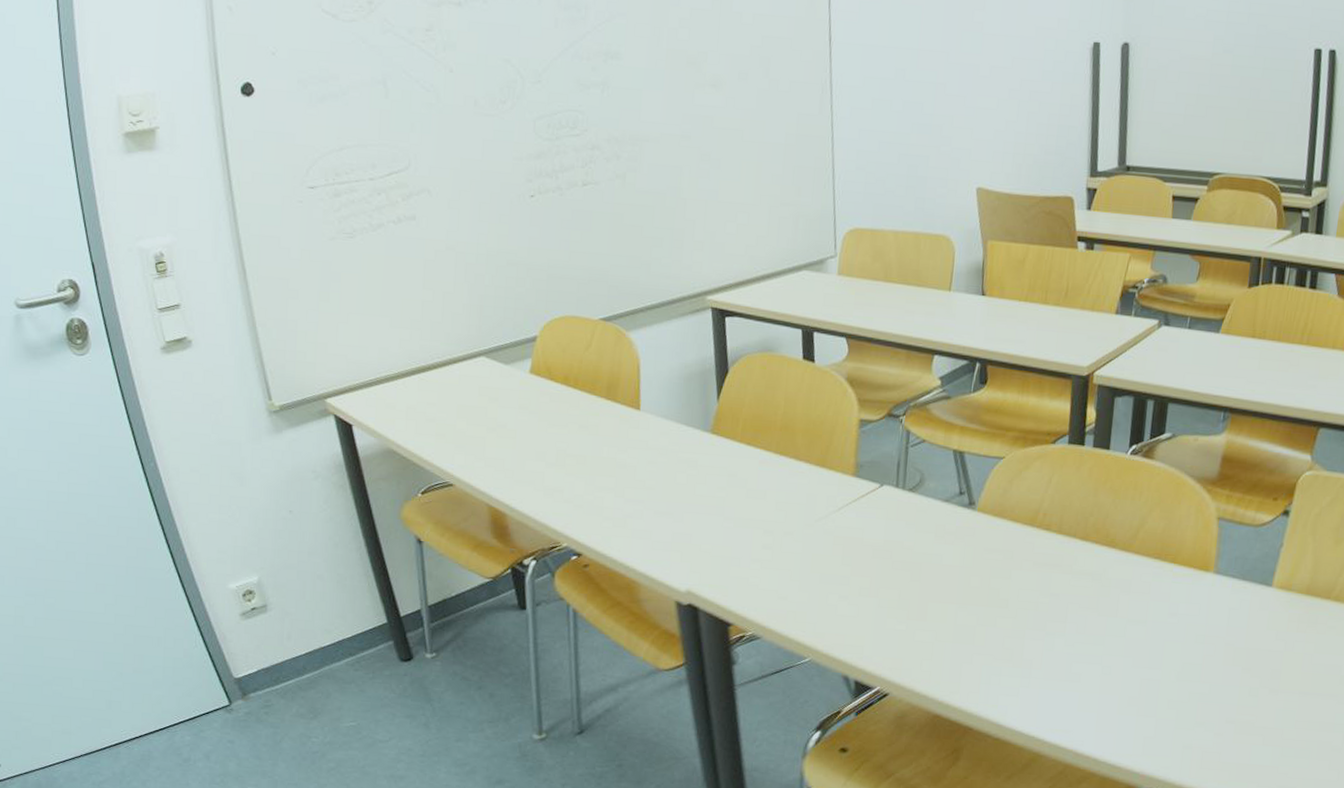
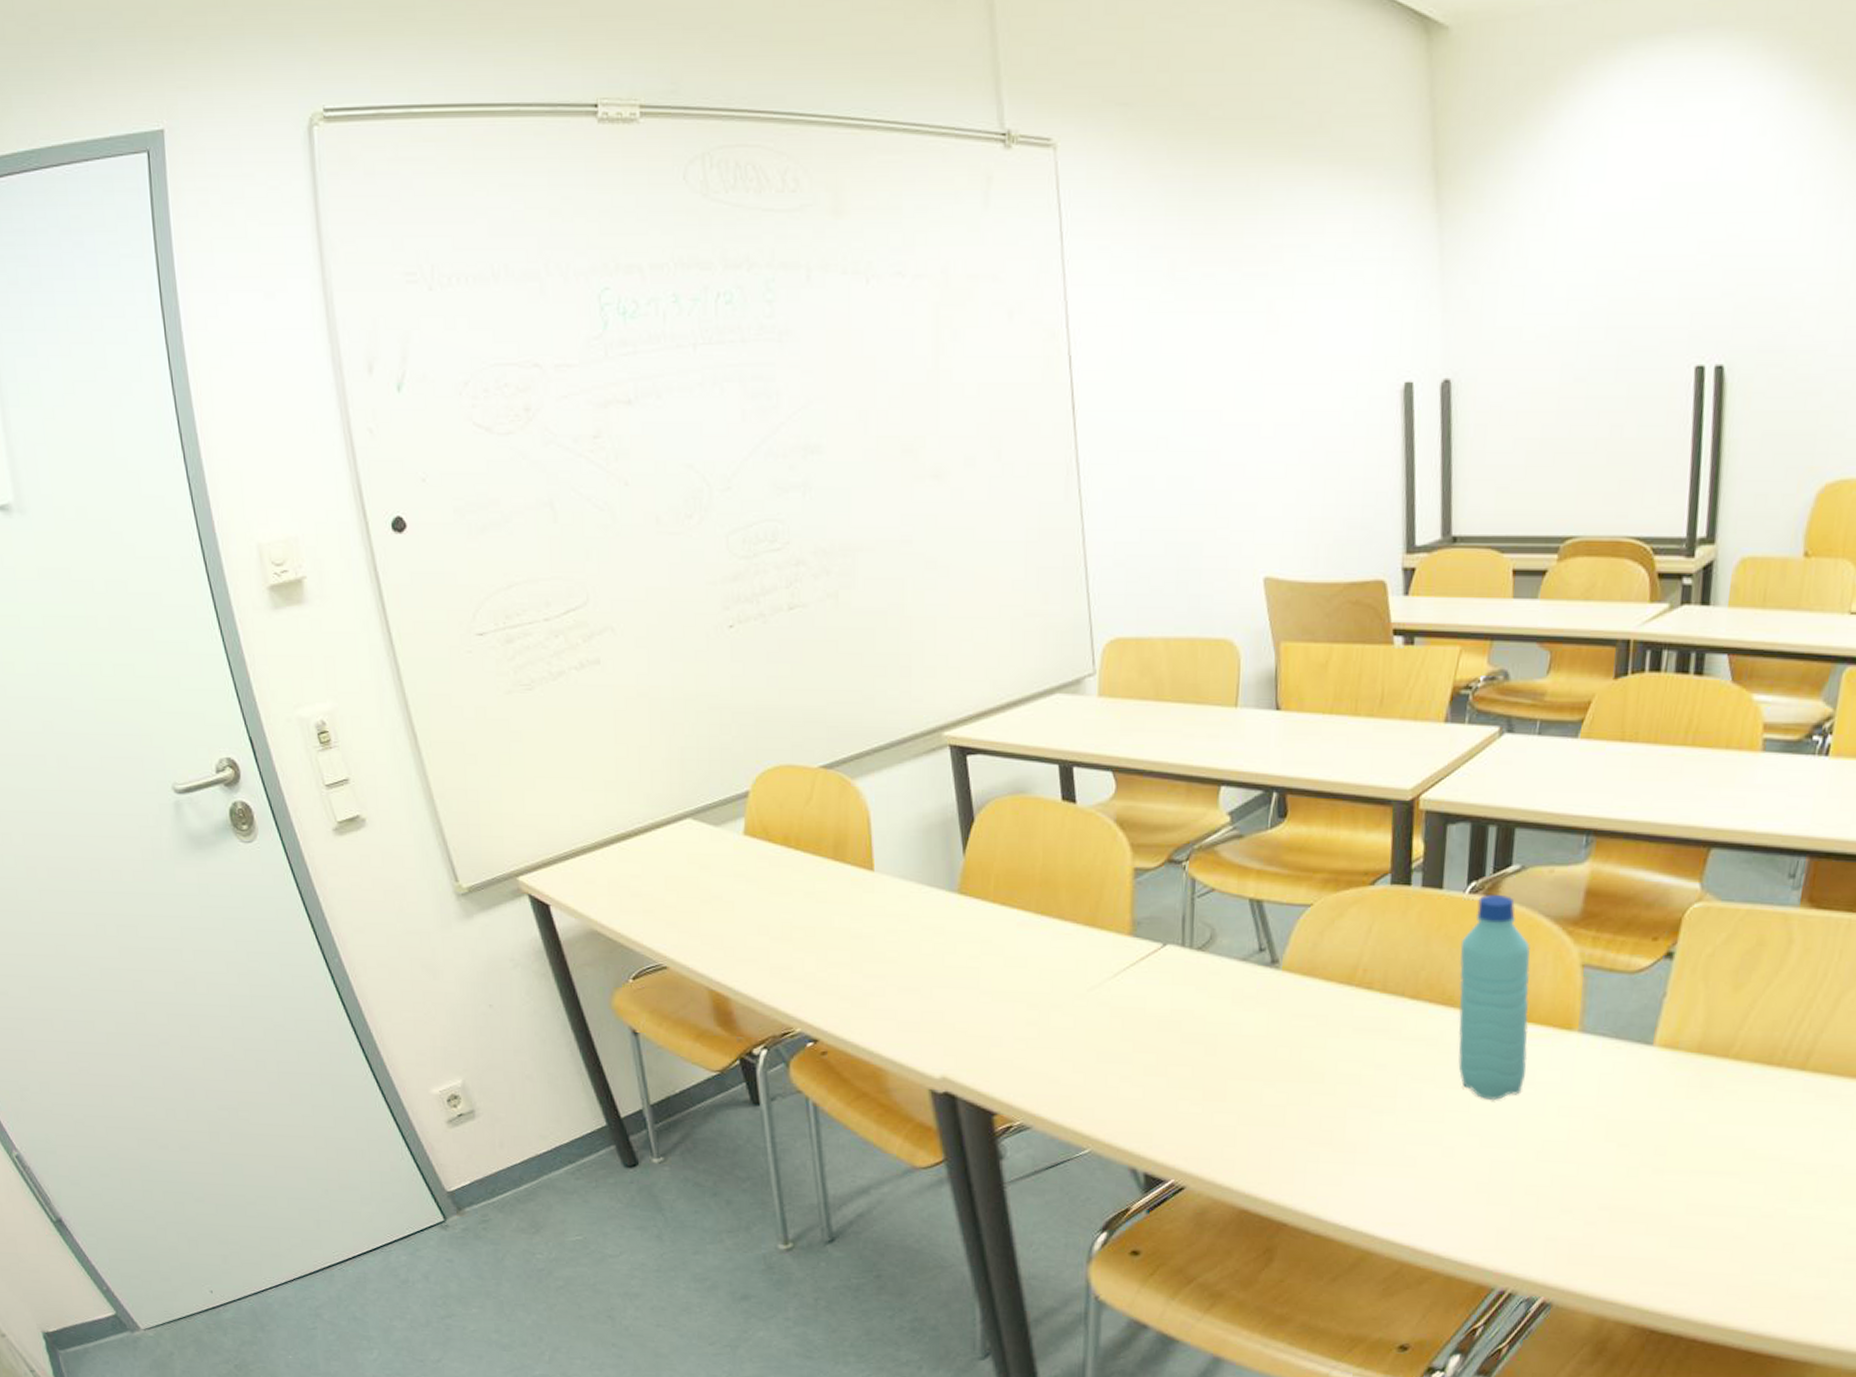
water bottle: none [1117,456,1178,628] -> present [1458,895,1531,1100]

